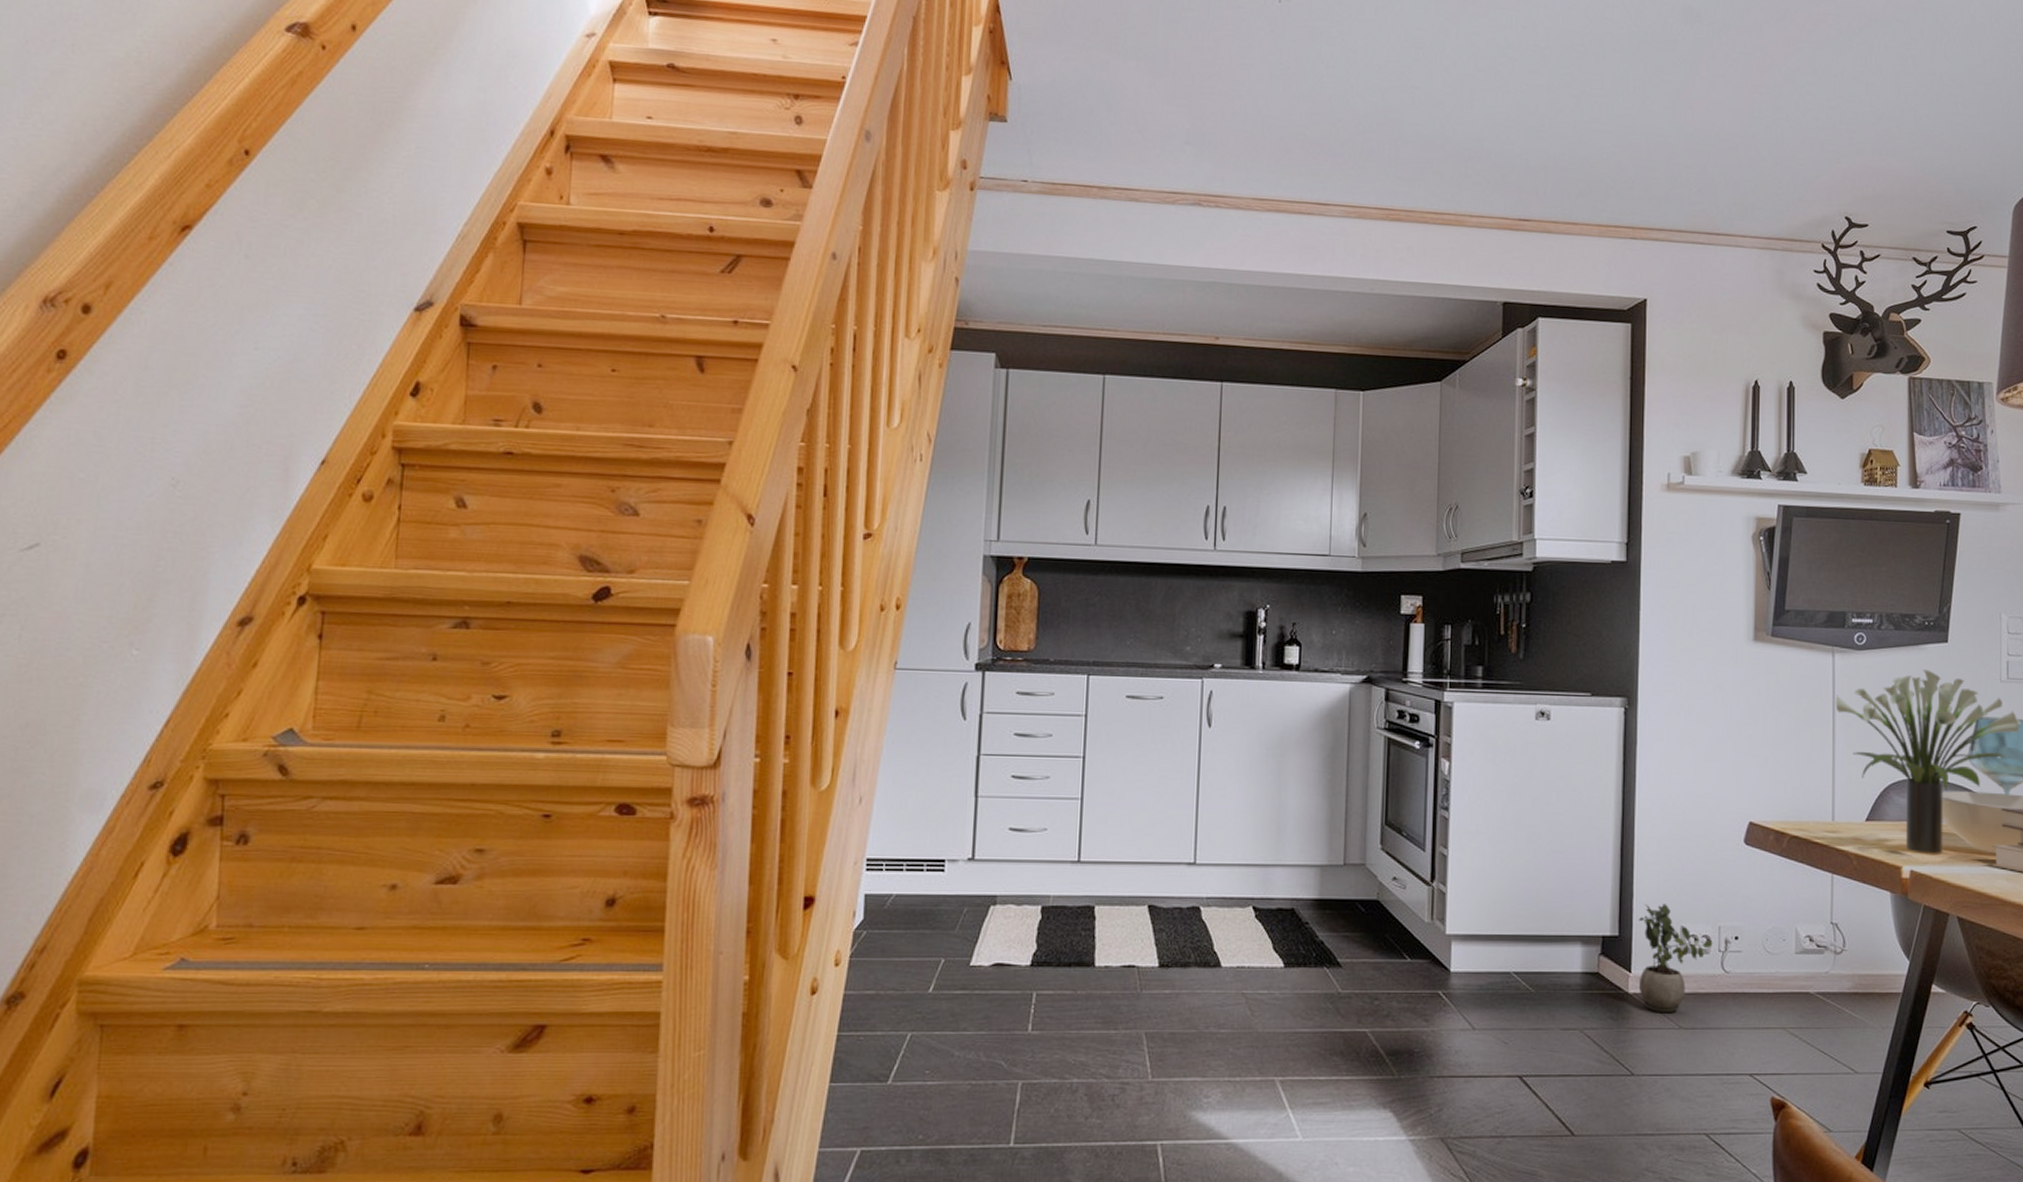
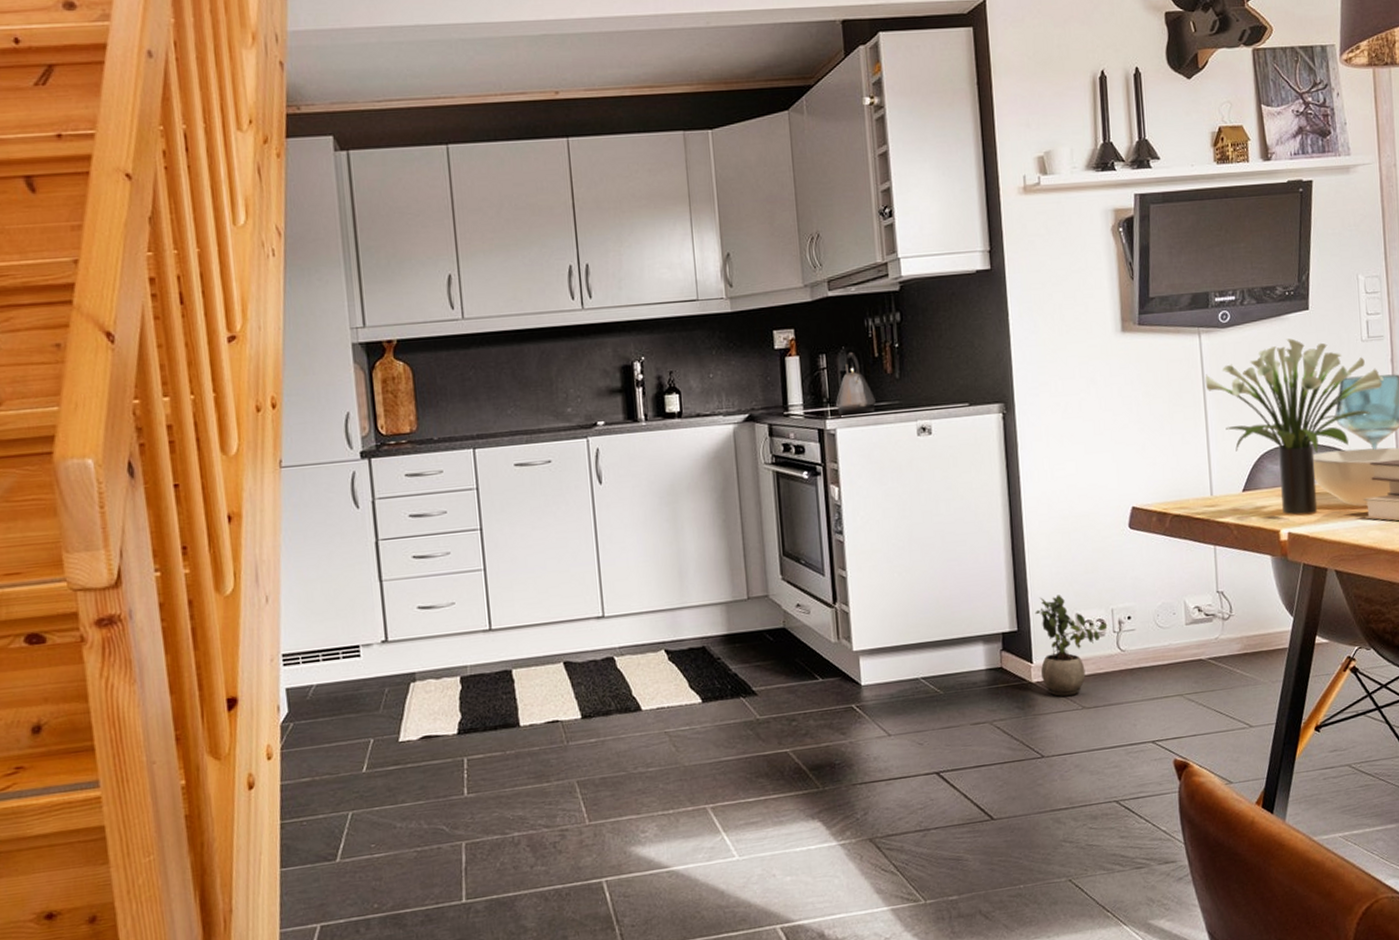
kettle: none [1456,627,1498,692] -> present [836,353,877,417]

